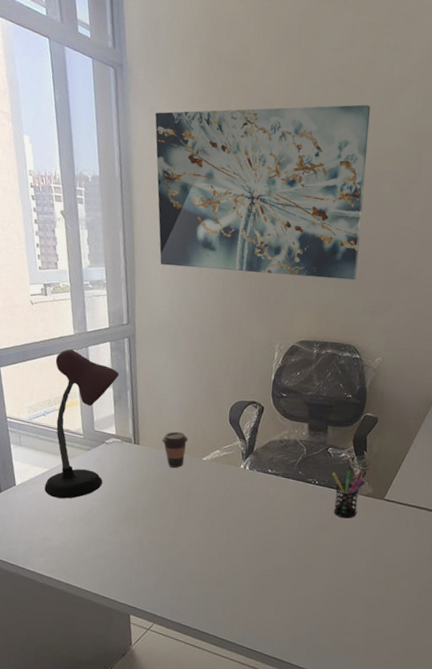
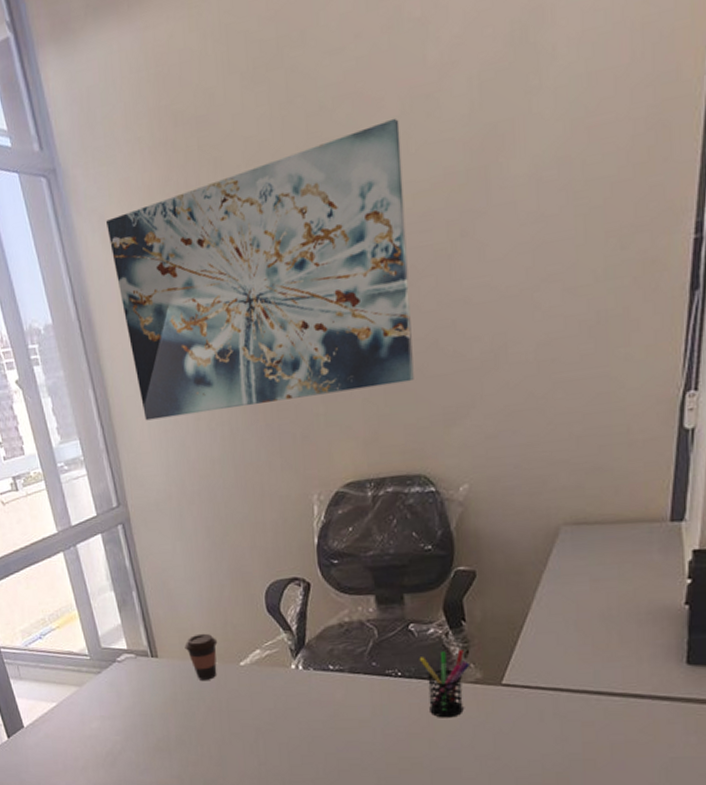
desk lamp: present [44,349,119,499] -> none [41,552,122,737]

